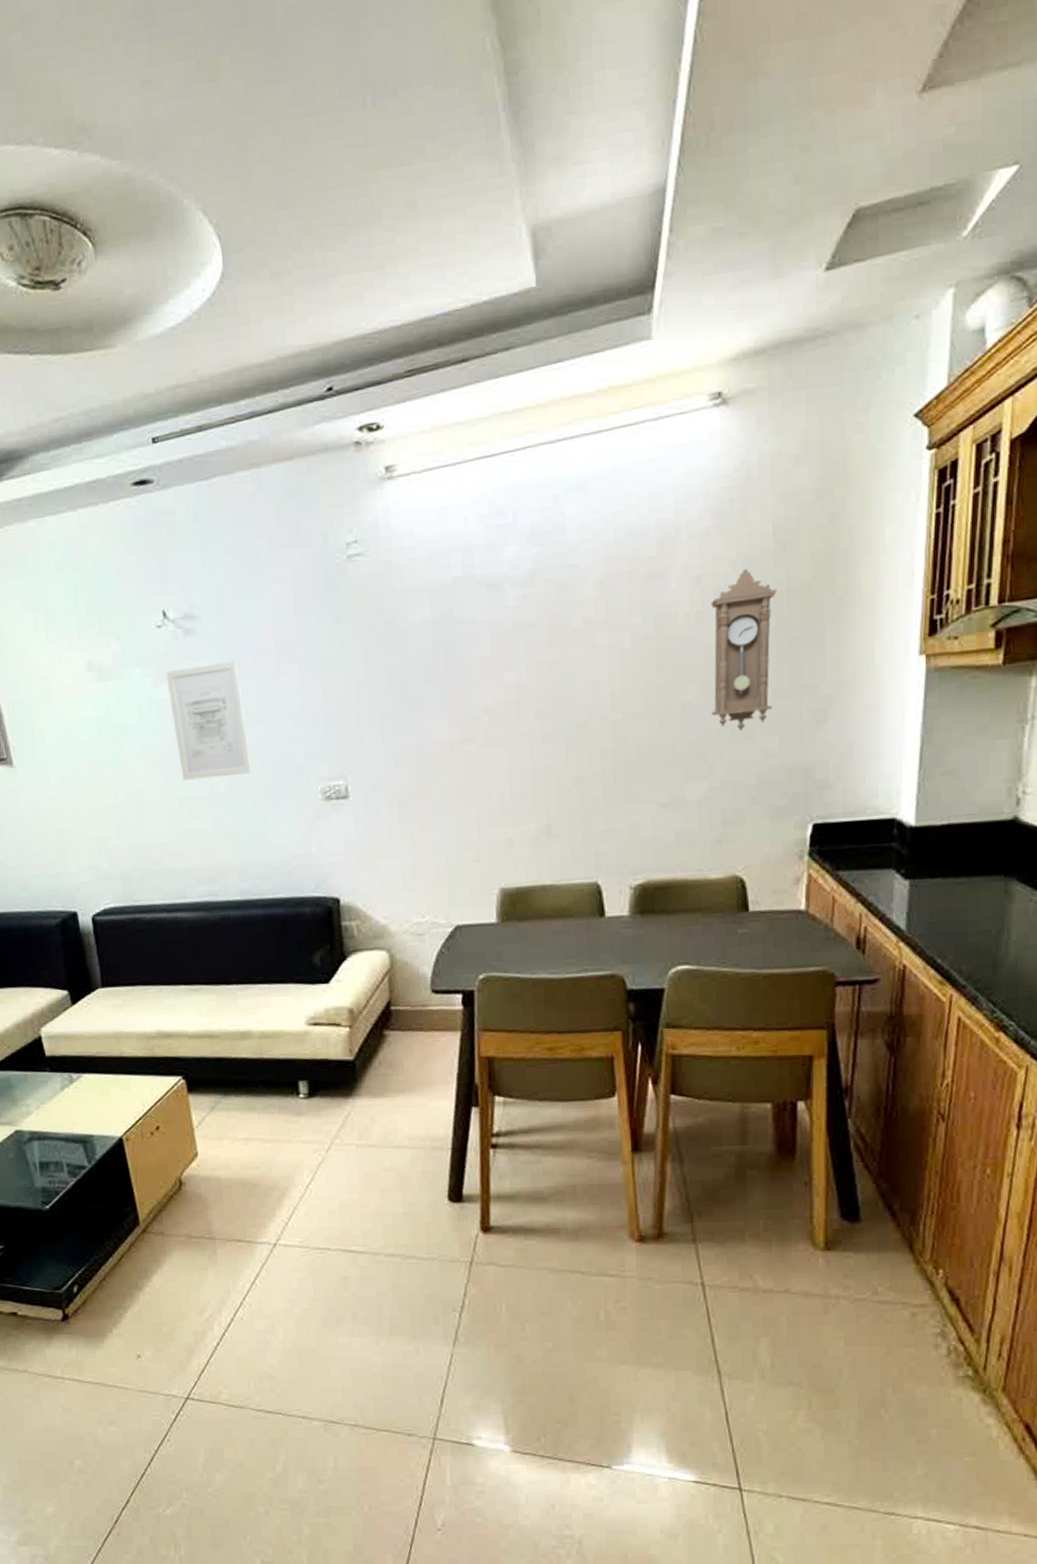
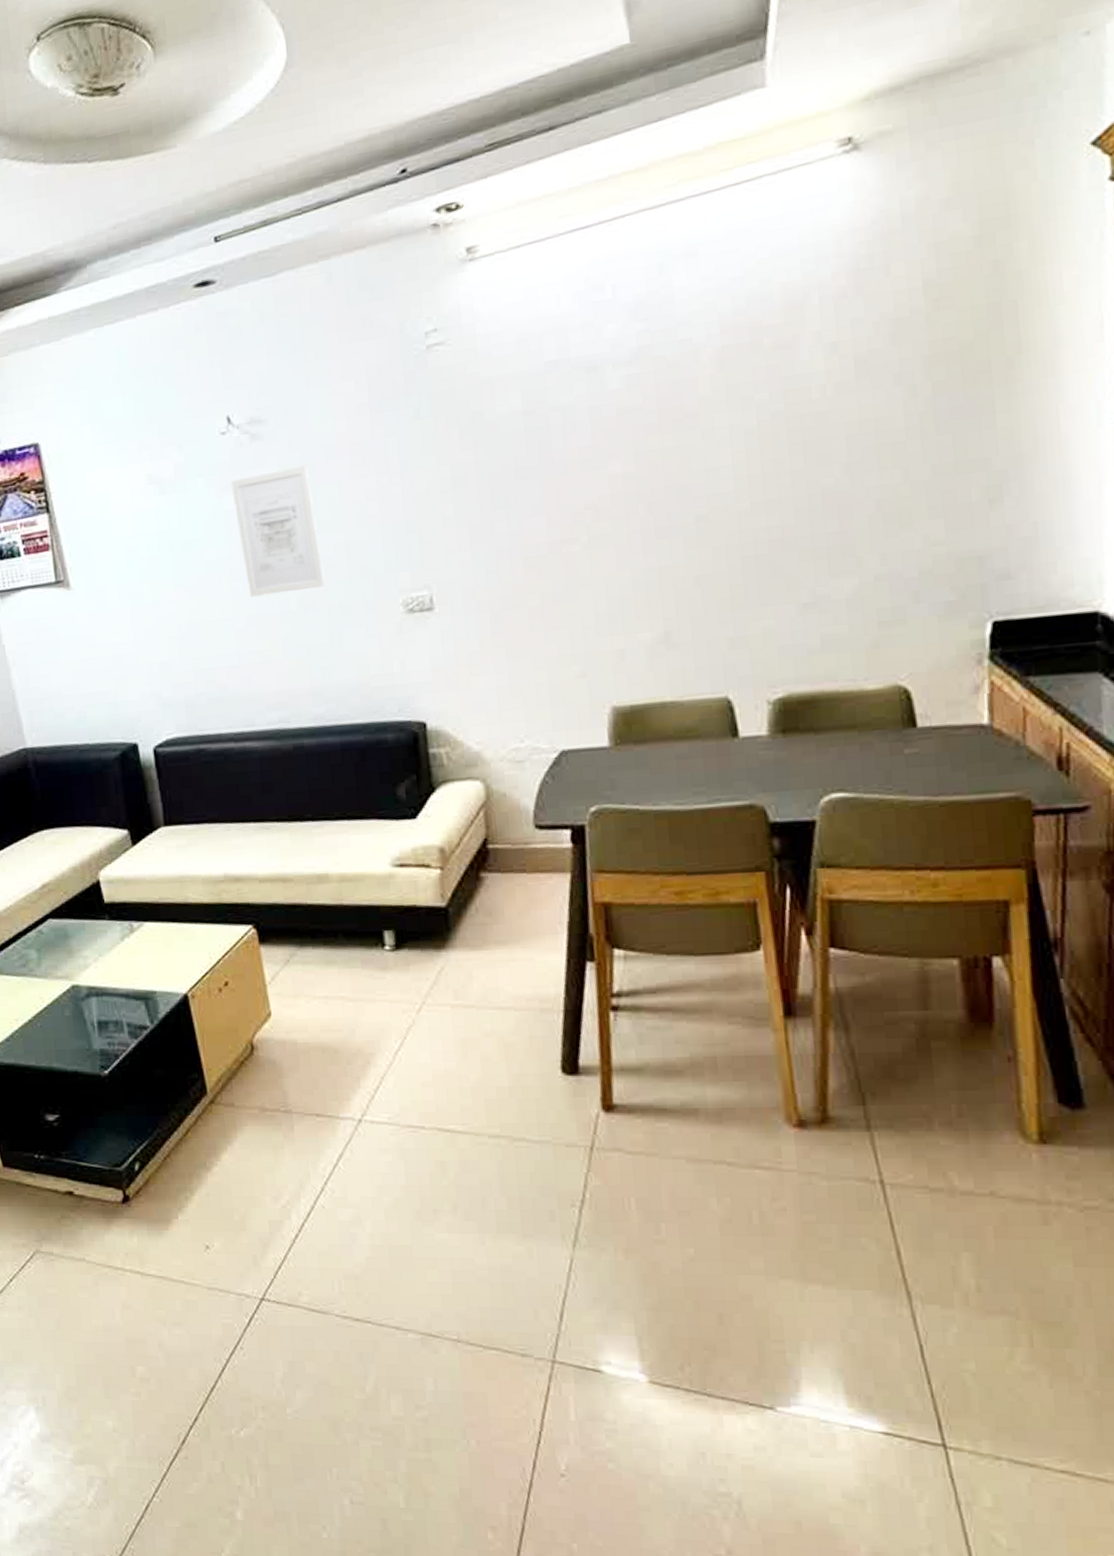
pendulum clock: present [711,568,778,731] -> none [851,330,933,516]

